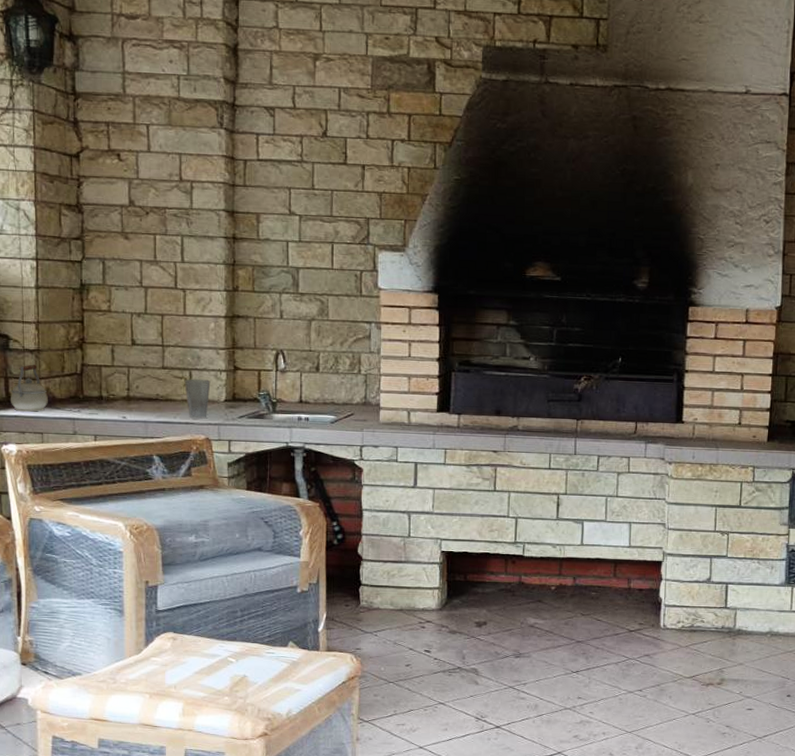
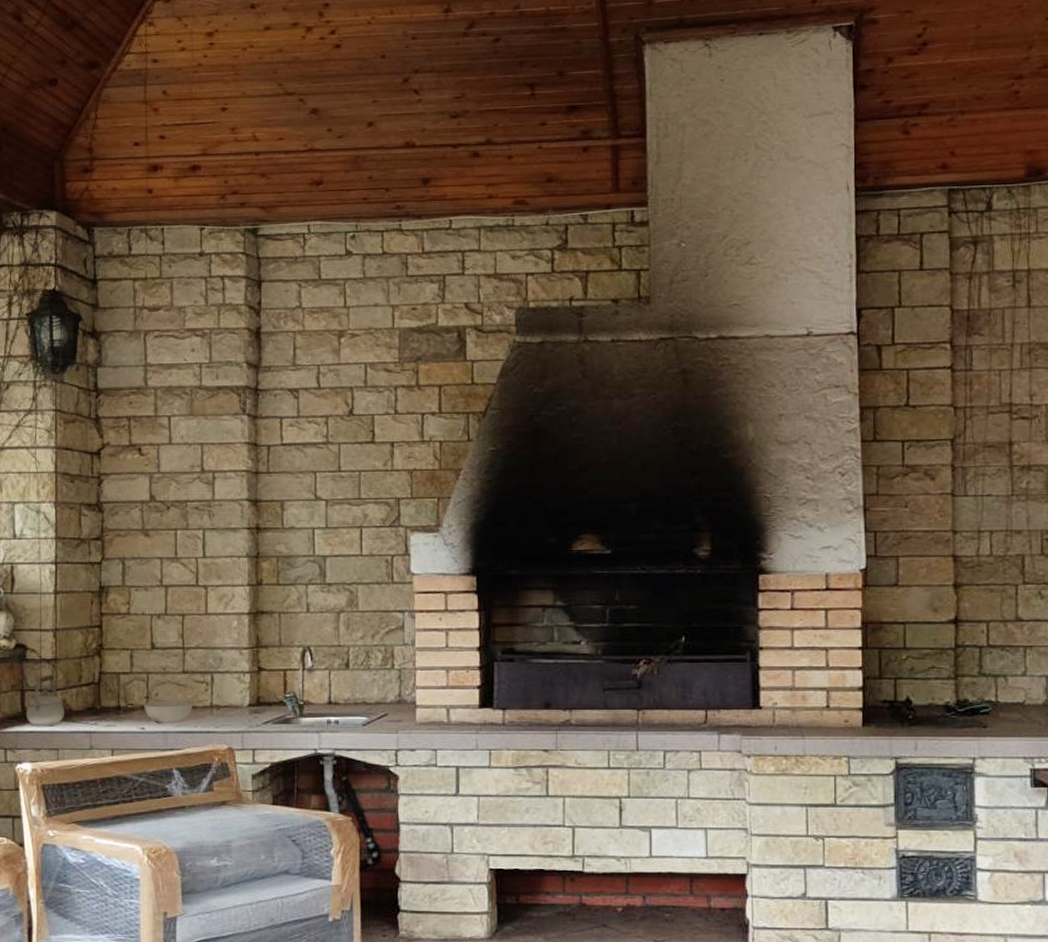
bowl: none [124,392,173,414] -> present [143,700,194,724]
cup: present [184,379,211,419] -> none [206,683,234,726]

